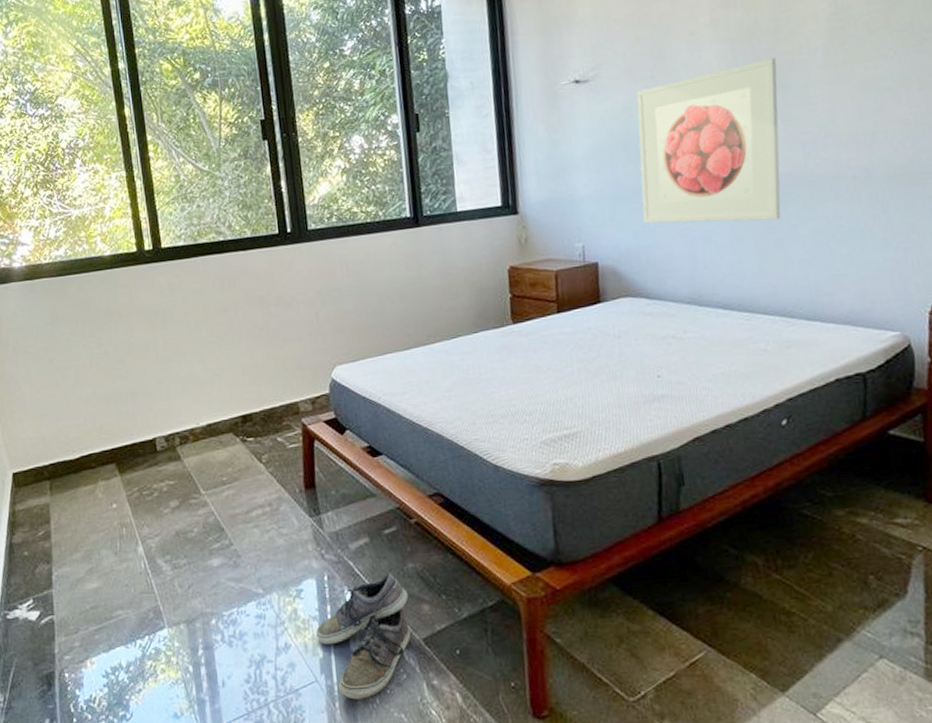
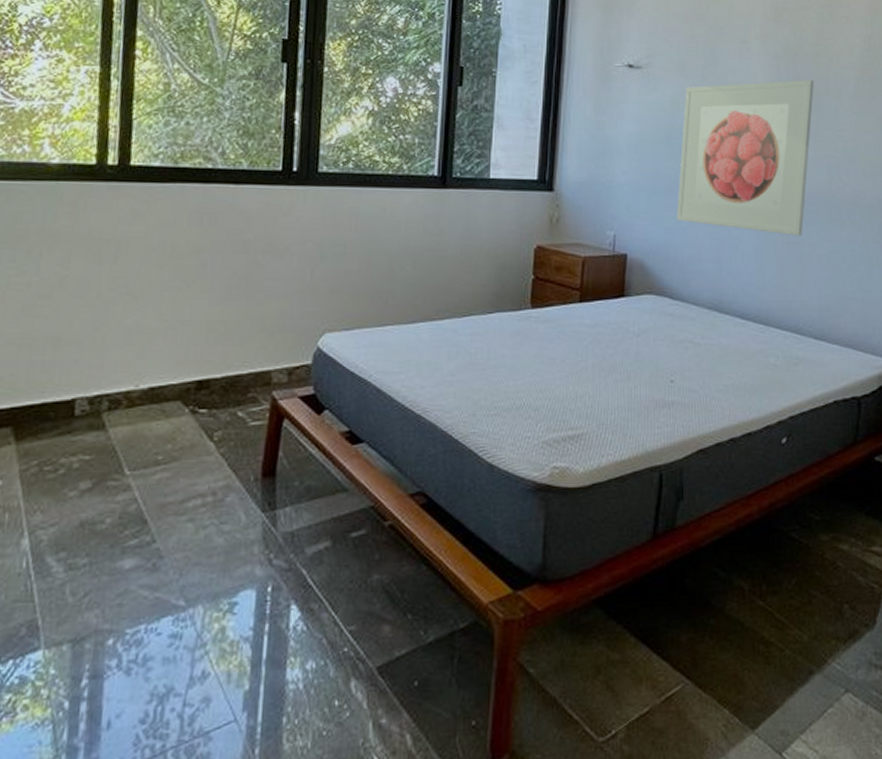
shoe: present [316,572,411,700] -> none [245,584,368,744]

